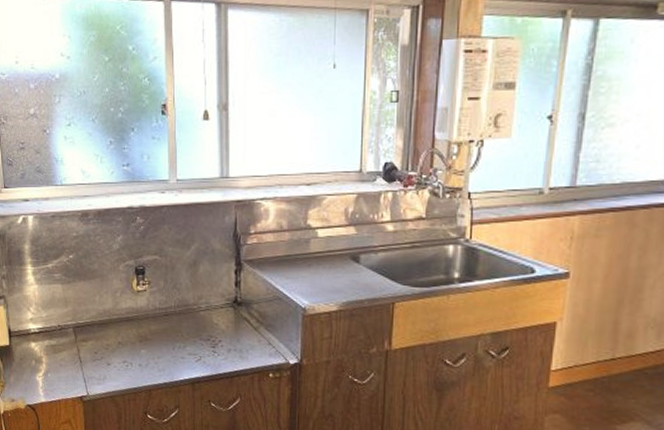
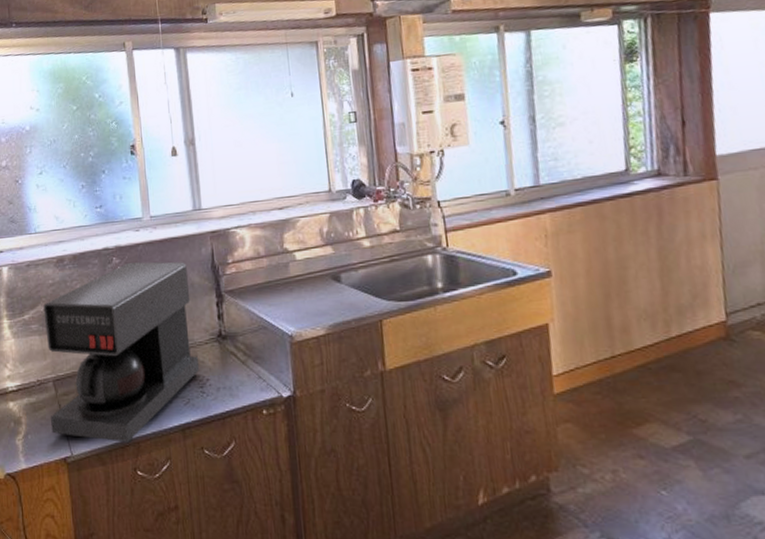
coffee maker: none [67,223,213,389] -> present [43,262,200,443]

